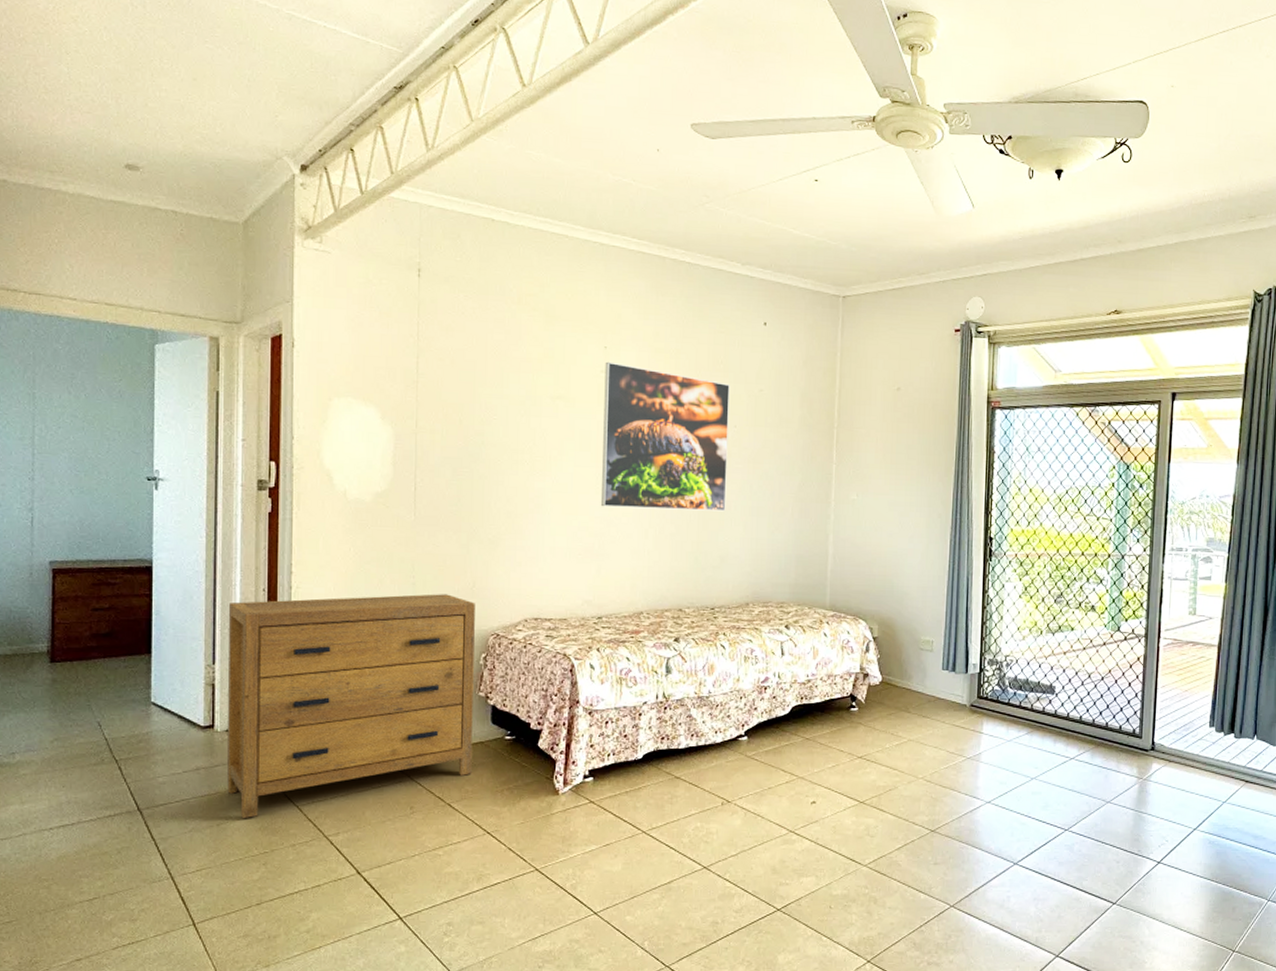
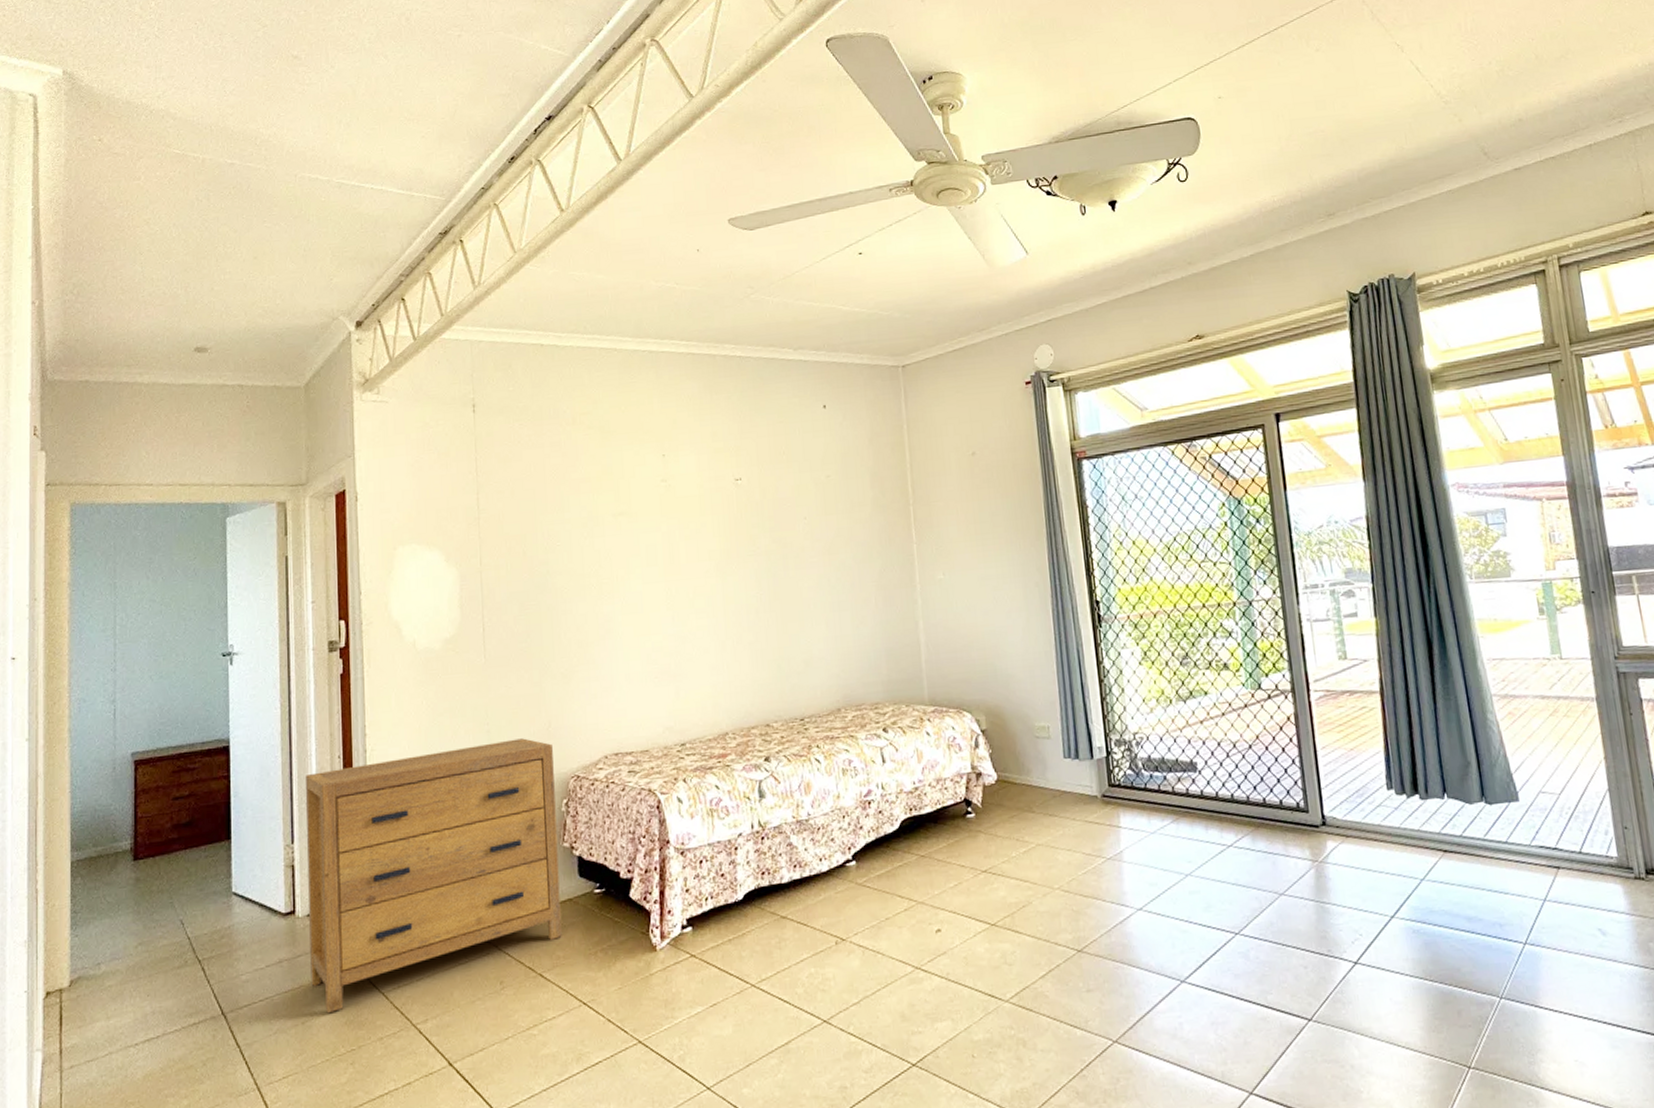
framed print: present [600,361,730,512] -> none [665,469,805,623]

